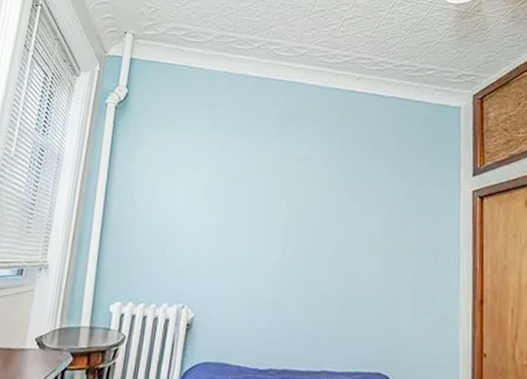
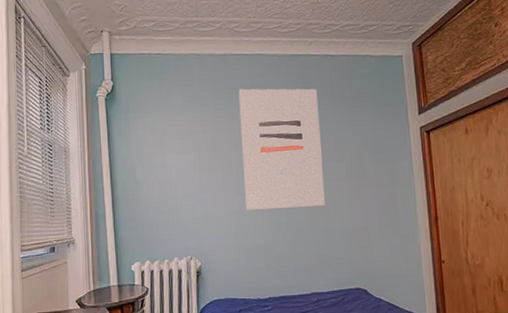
wall art: none [258,118,359,266] -> present [238,88,325,210]

